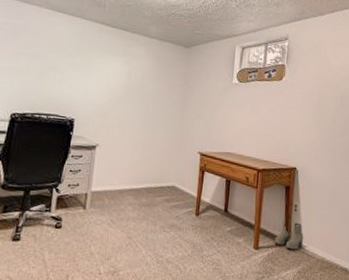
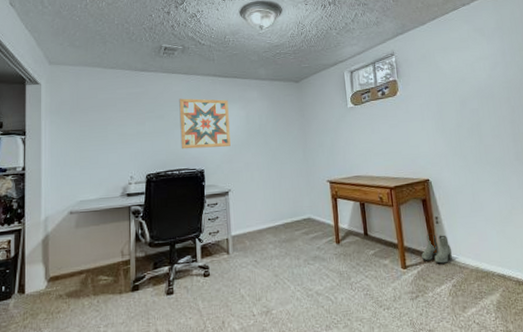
wall art: none [54,40,112,101] -> present [179,98,231,149]

